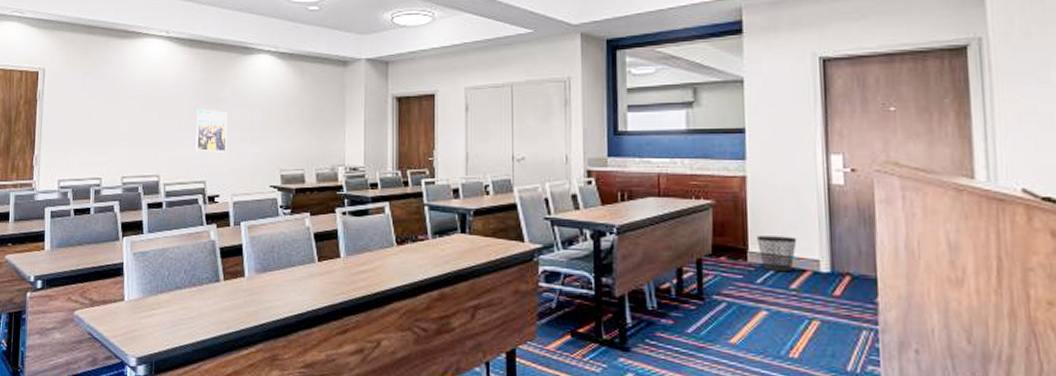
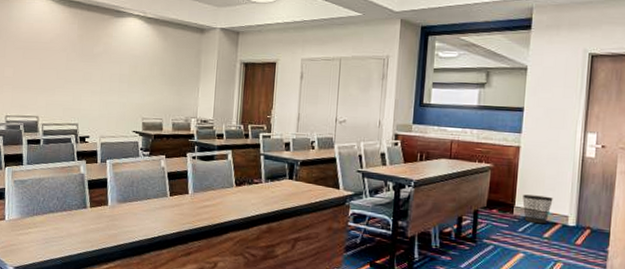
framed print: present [195,109,227,152] -> none [70,62,99,100]

